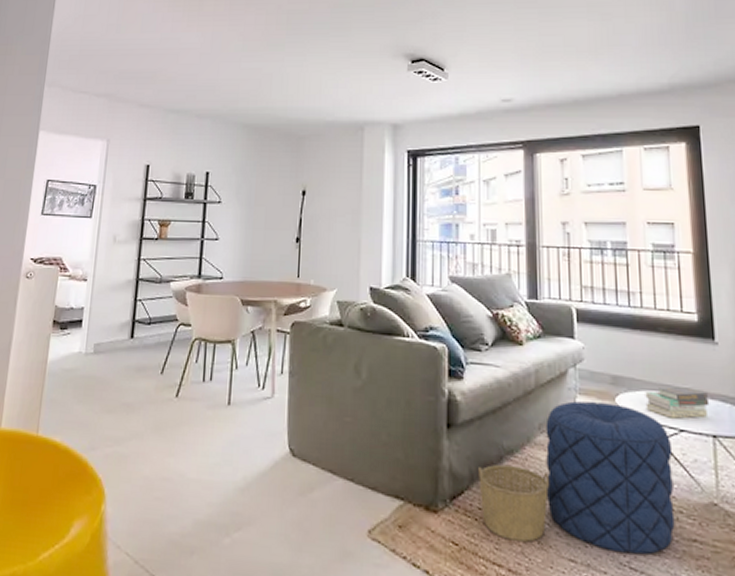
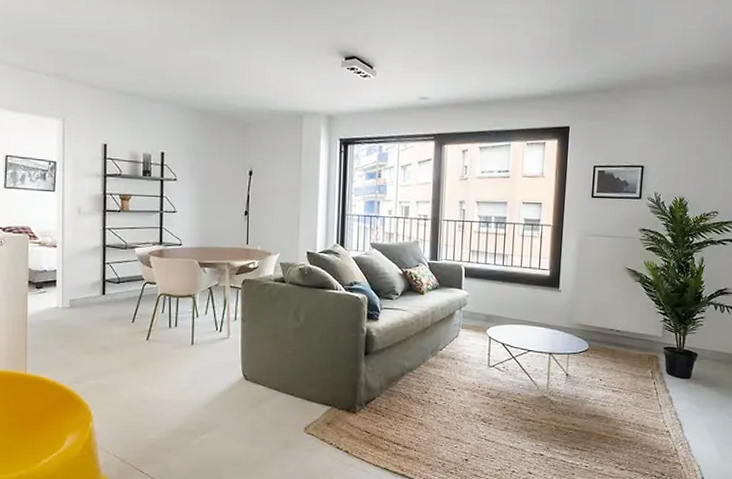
basket: present [479,464,550,542] -> none [386,378,437,428]
pouf: present [545,401,675,555] -> none [433,333,522,431]
books: present [645,386,710,419] -> none [507,321,550,343]

